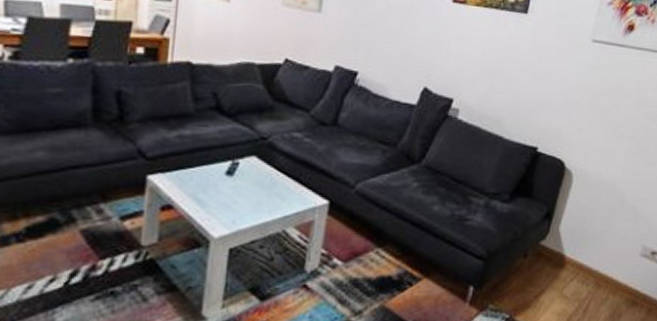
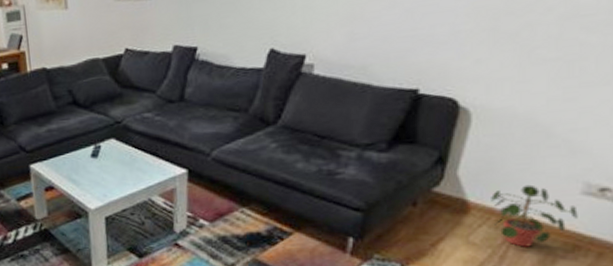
potted plant: none [581,244,637,302] -> present [491,184,578,247]

